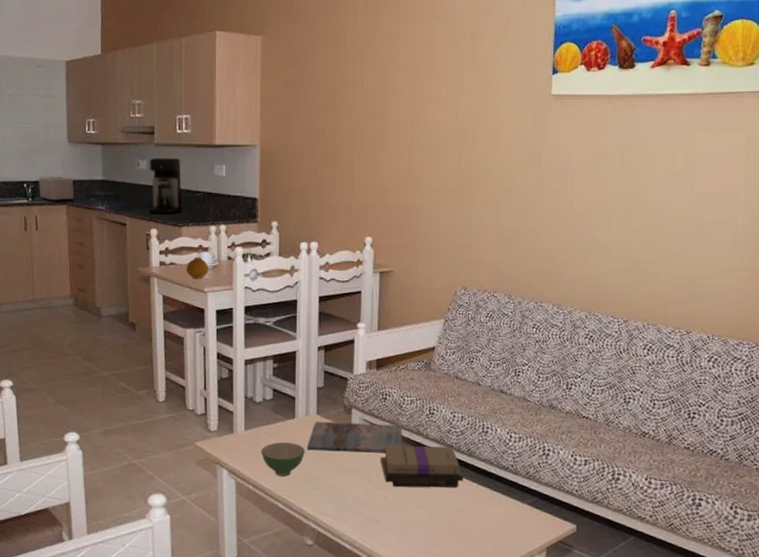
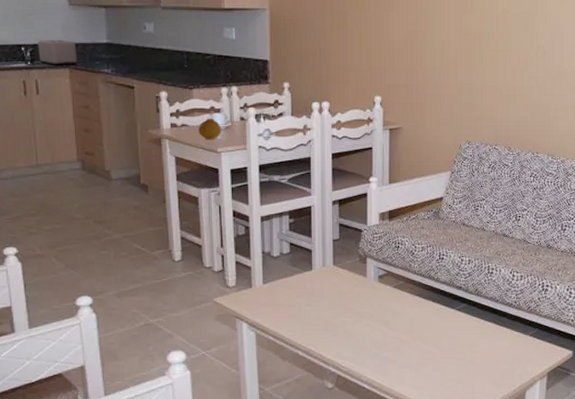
coffee maker: present [148,157,182,215] -> none [156,20,192,77]
bowl: present [260,442,305,476] -> none [279,293,323,326]
magazine: present [307,421,402,453] -> none [325,270,415,299]
books: present [380,445,463,488] -> none [395,287,472,328]

